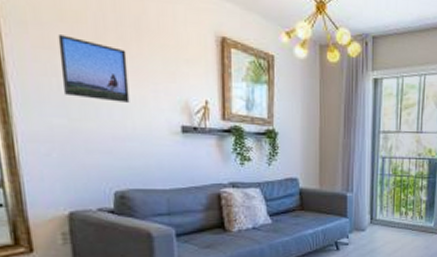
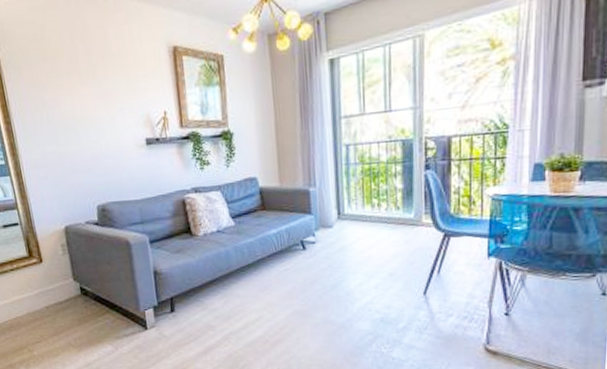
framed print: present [57,35,130,103] -> none [43,72,102,125]

